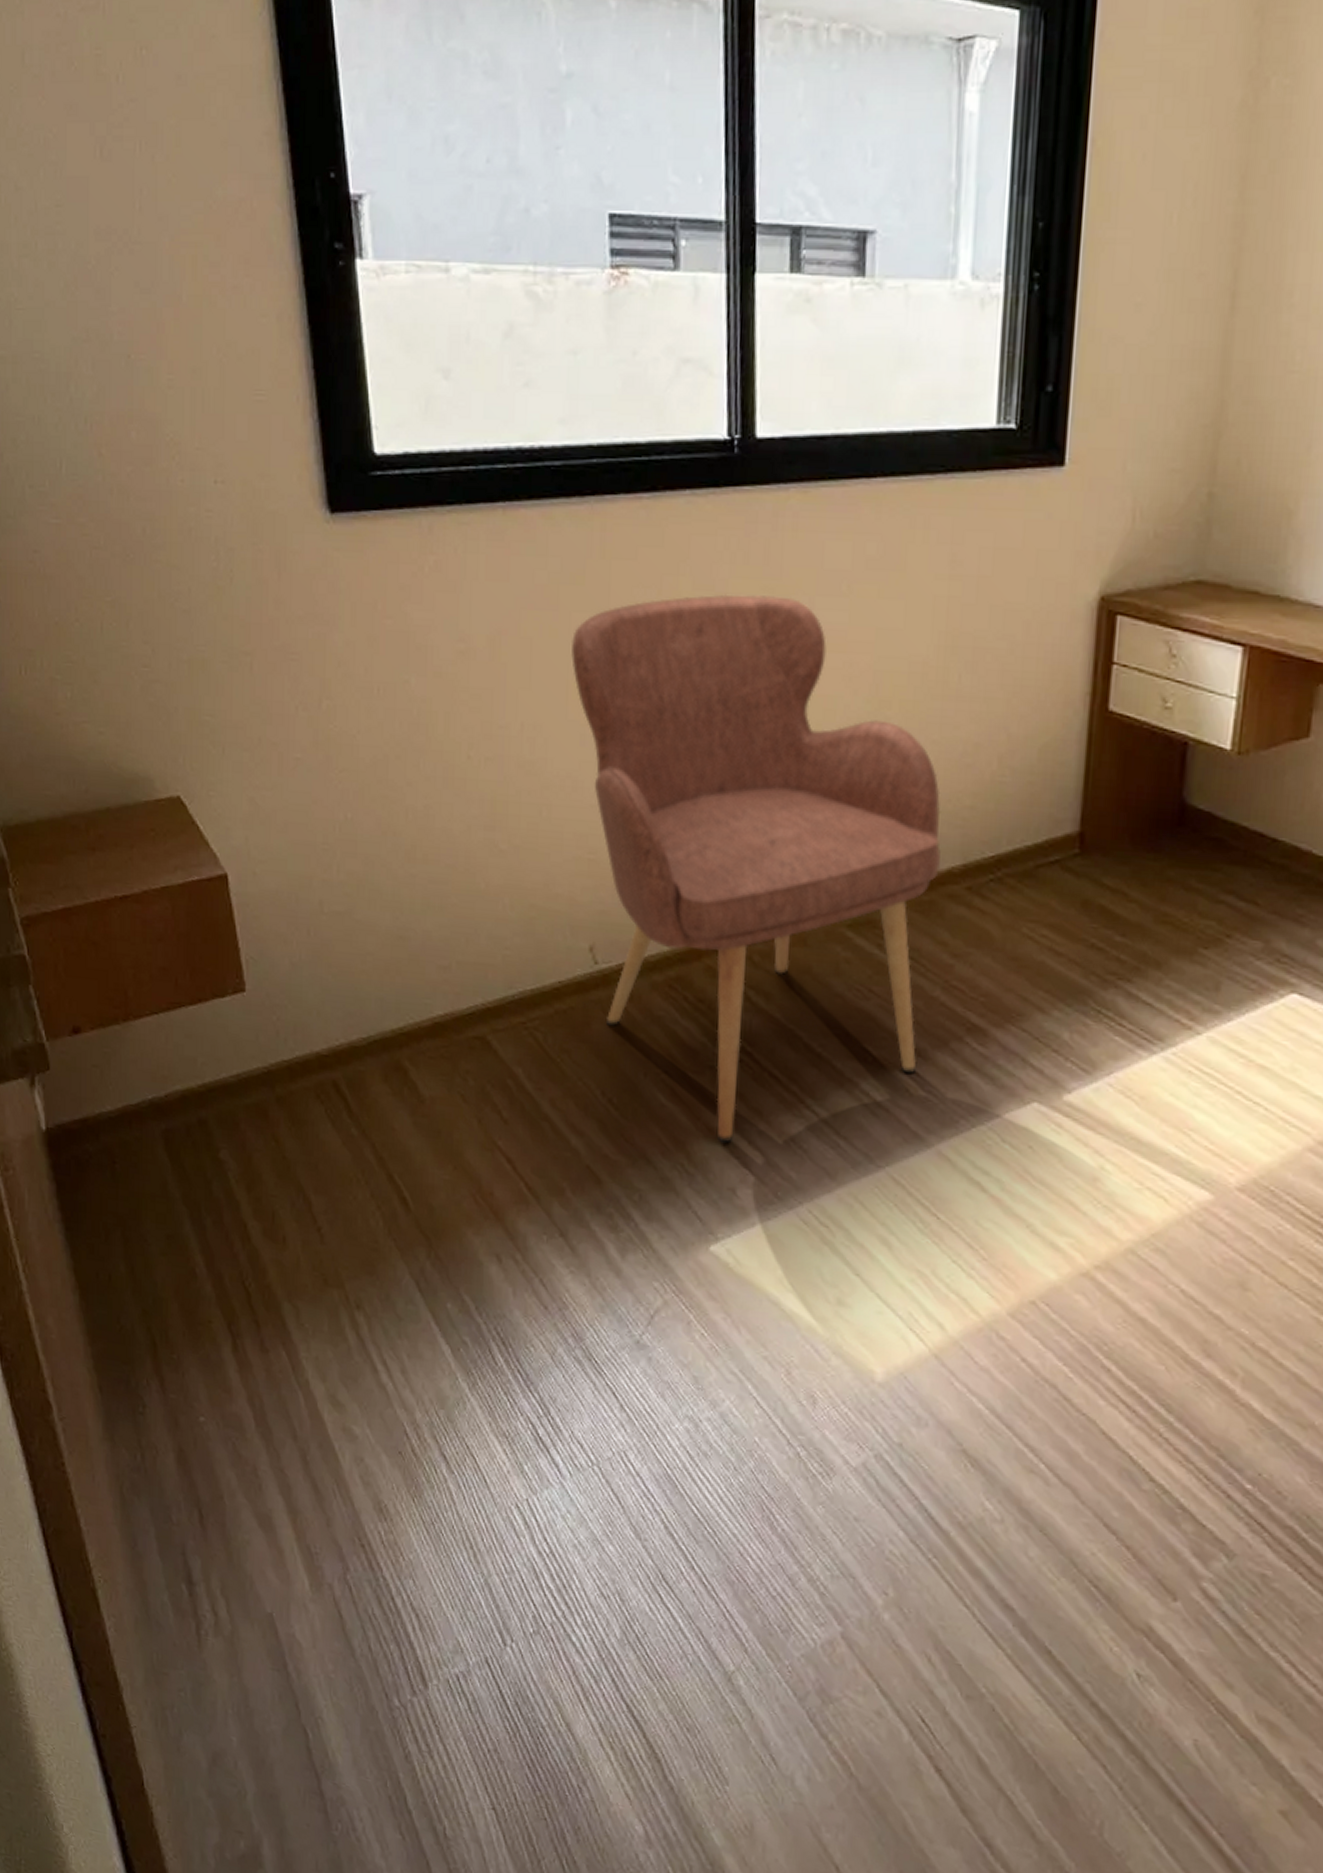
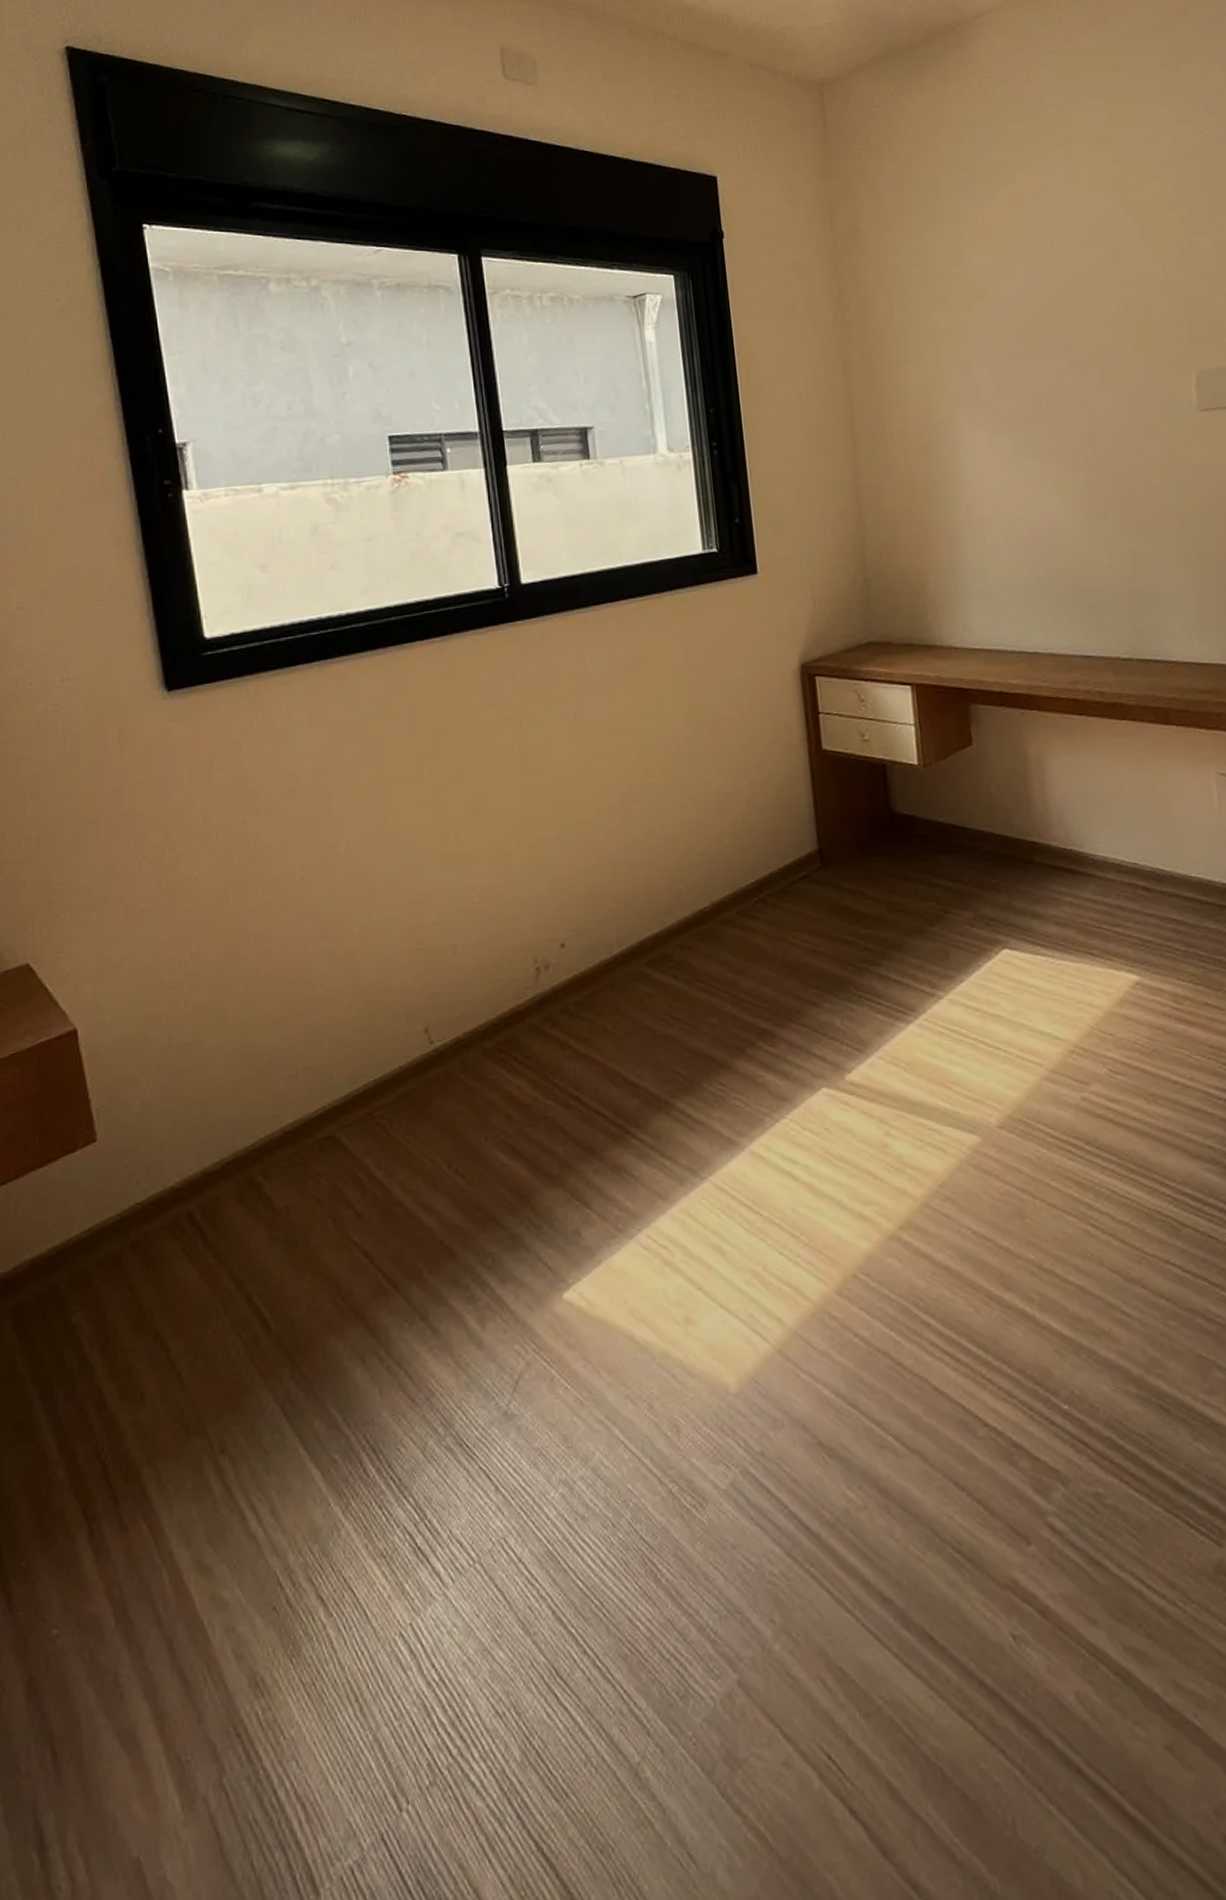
armchair: present [571,594,941,1144] -> none [386,701,722,1189]

